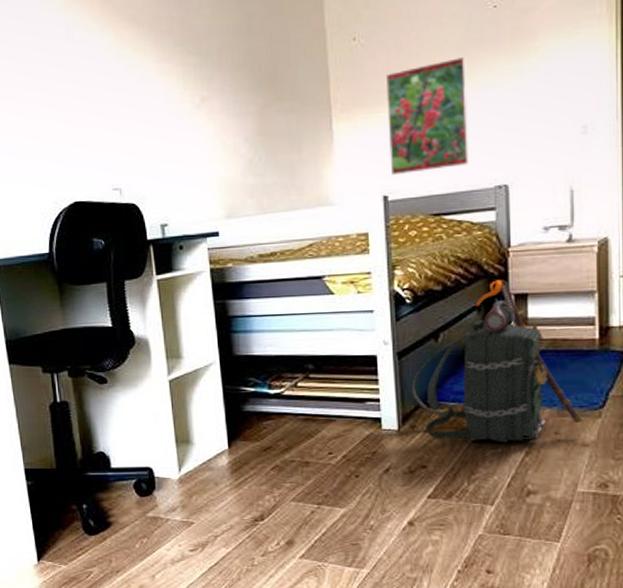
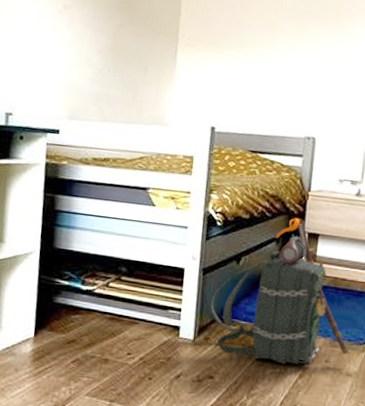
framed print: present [385,56,470,176] -> none [221,21,296,114]

